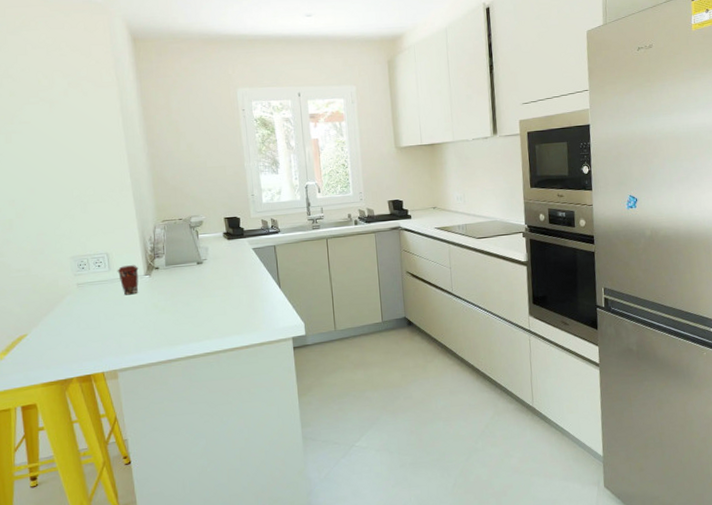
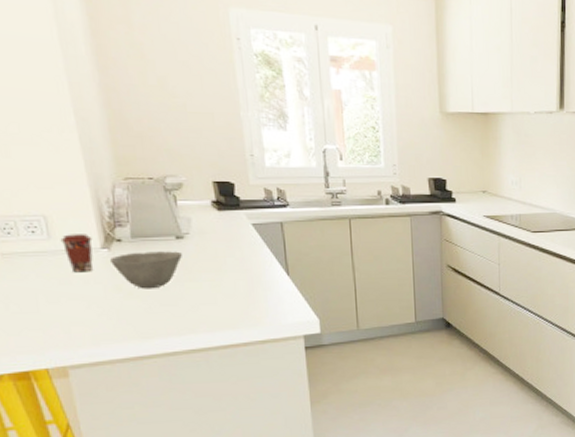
bowl: none [149,274,201,306] -> present [109,251,182,289]

